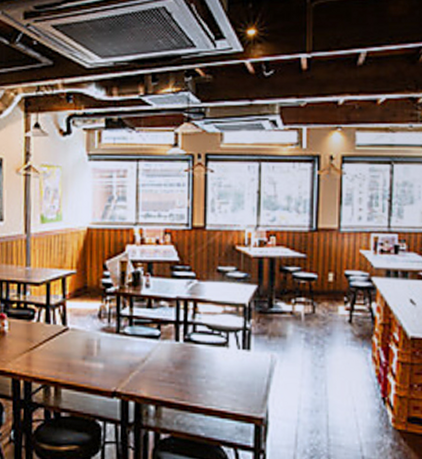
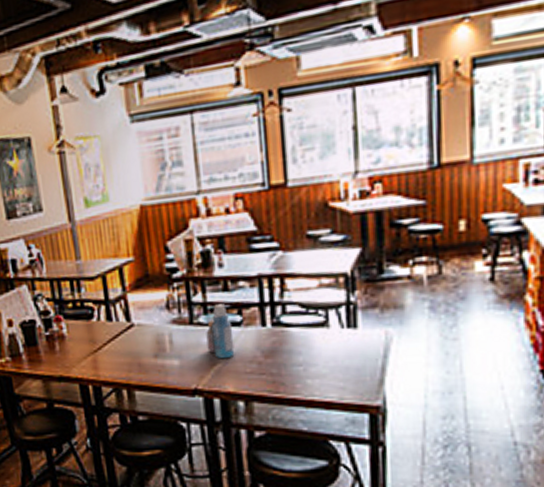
bottle: none [129,318,152,366] -> present [206,304,235,358]

